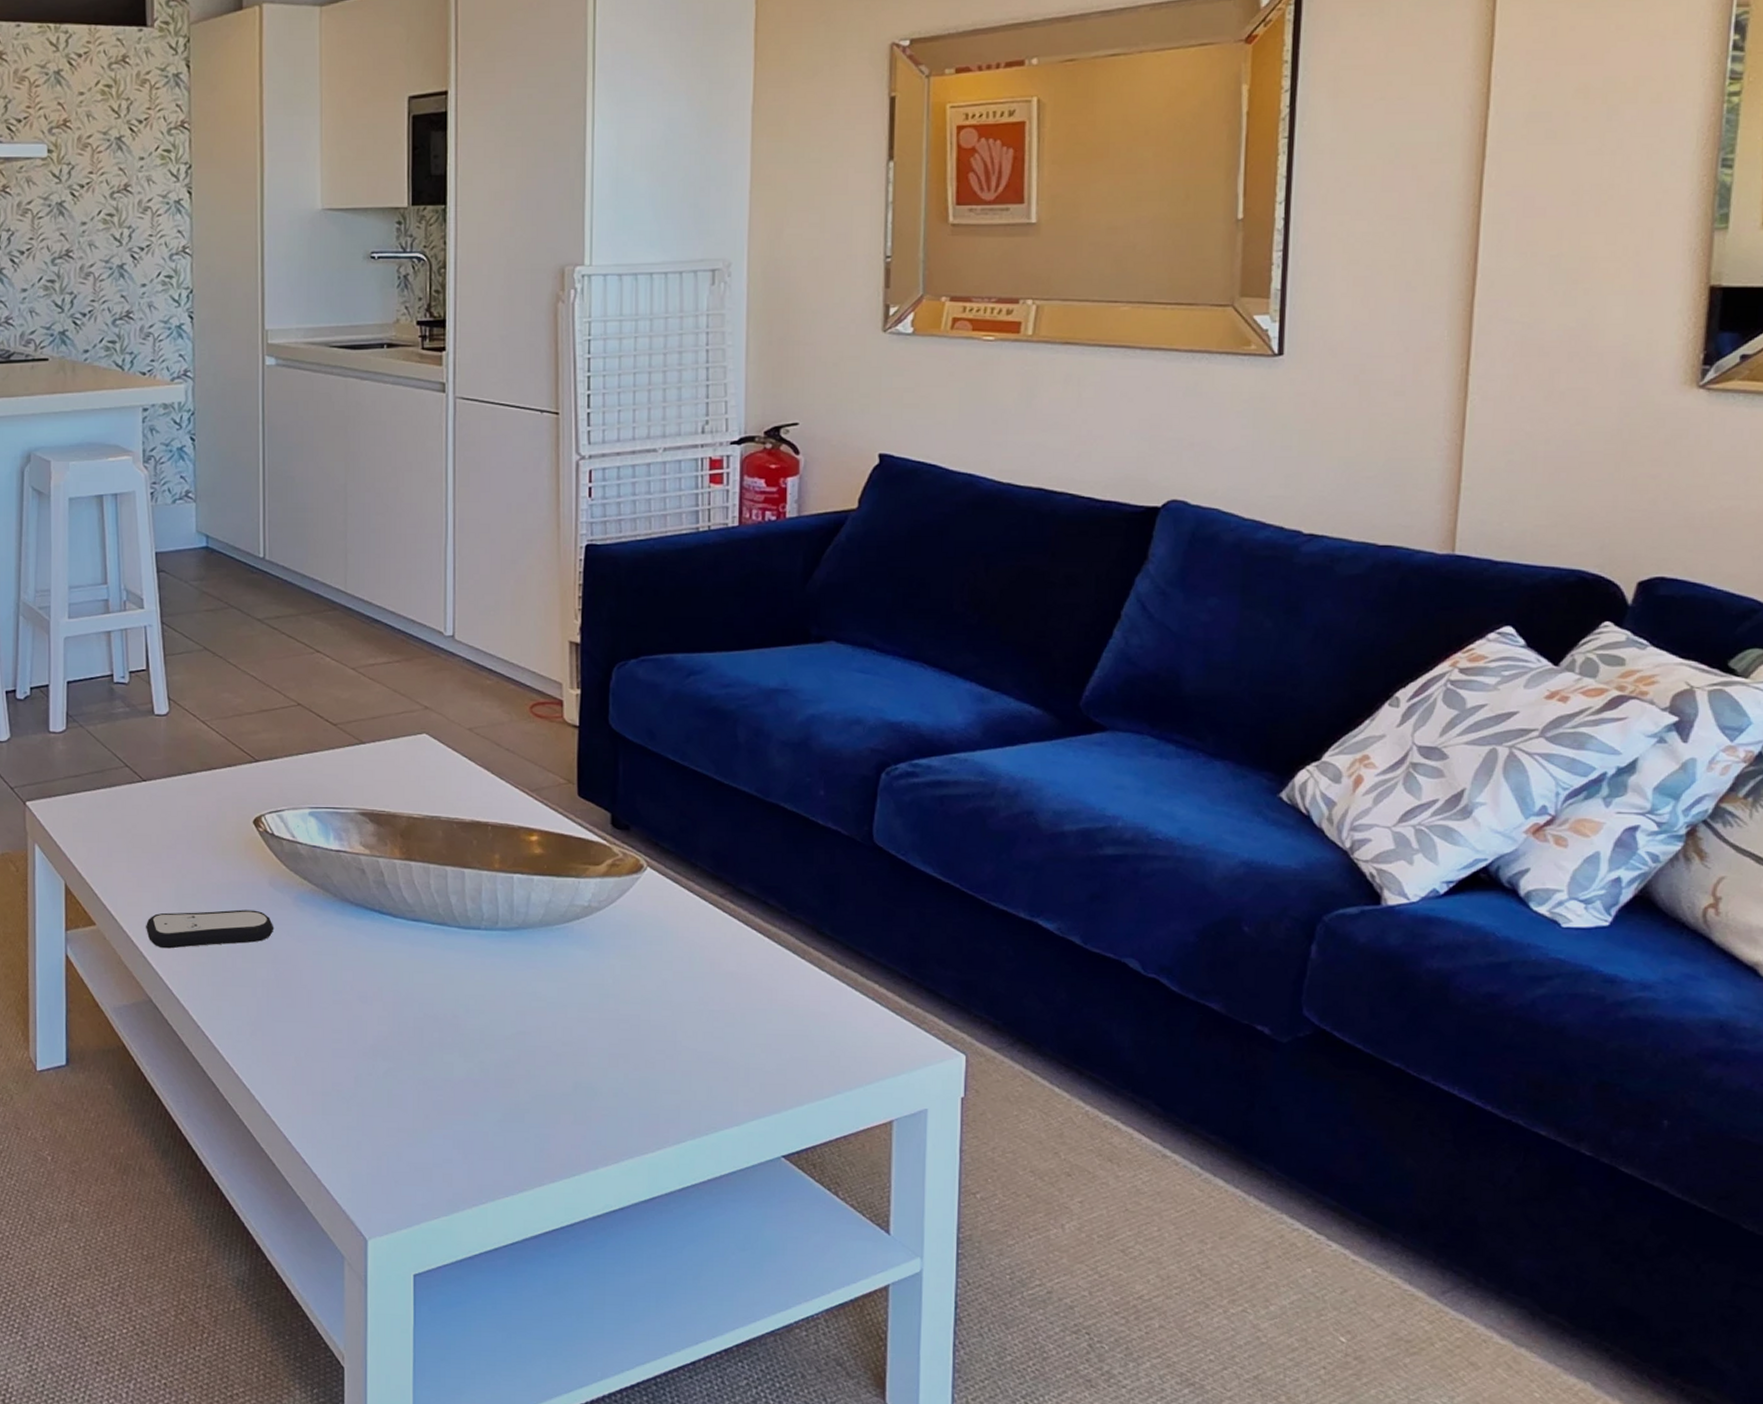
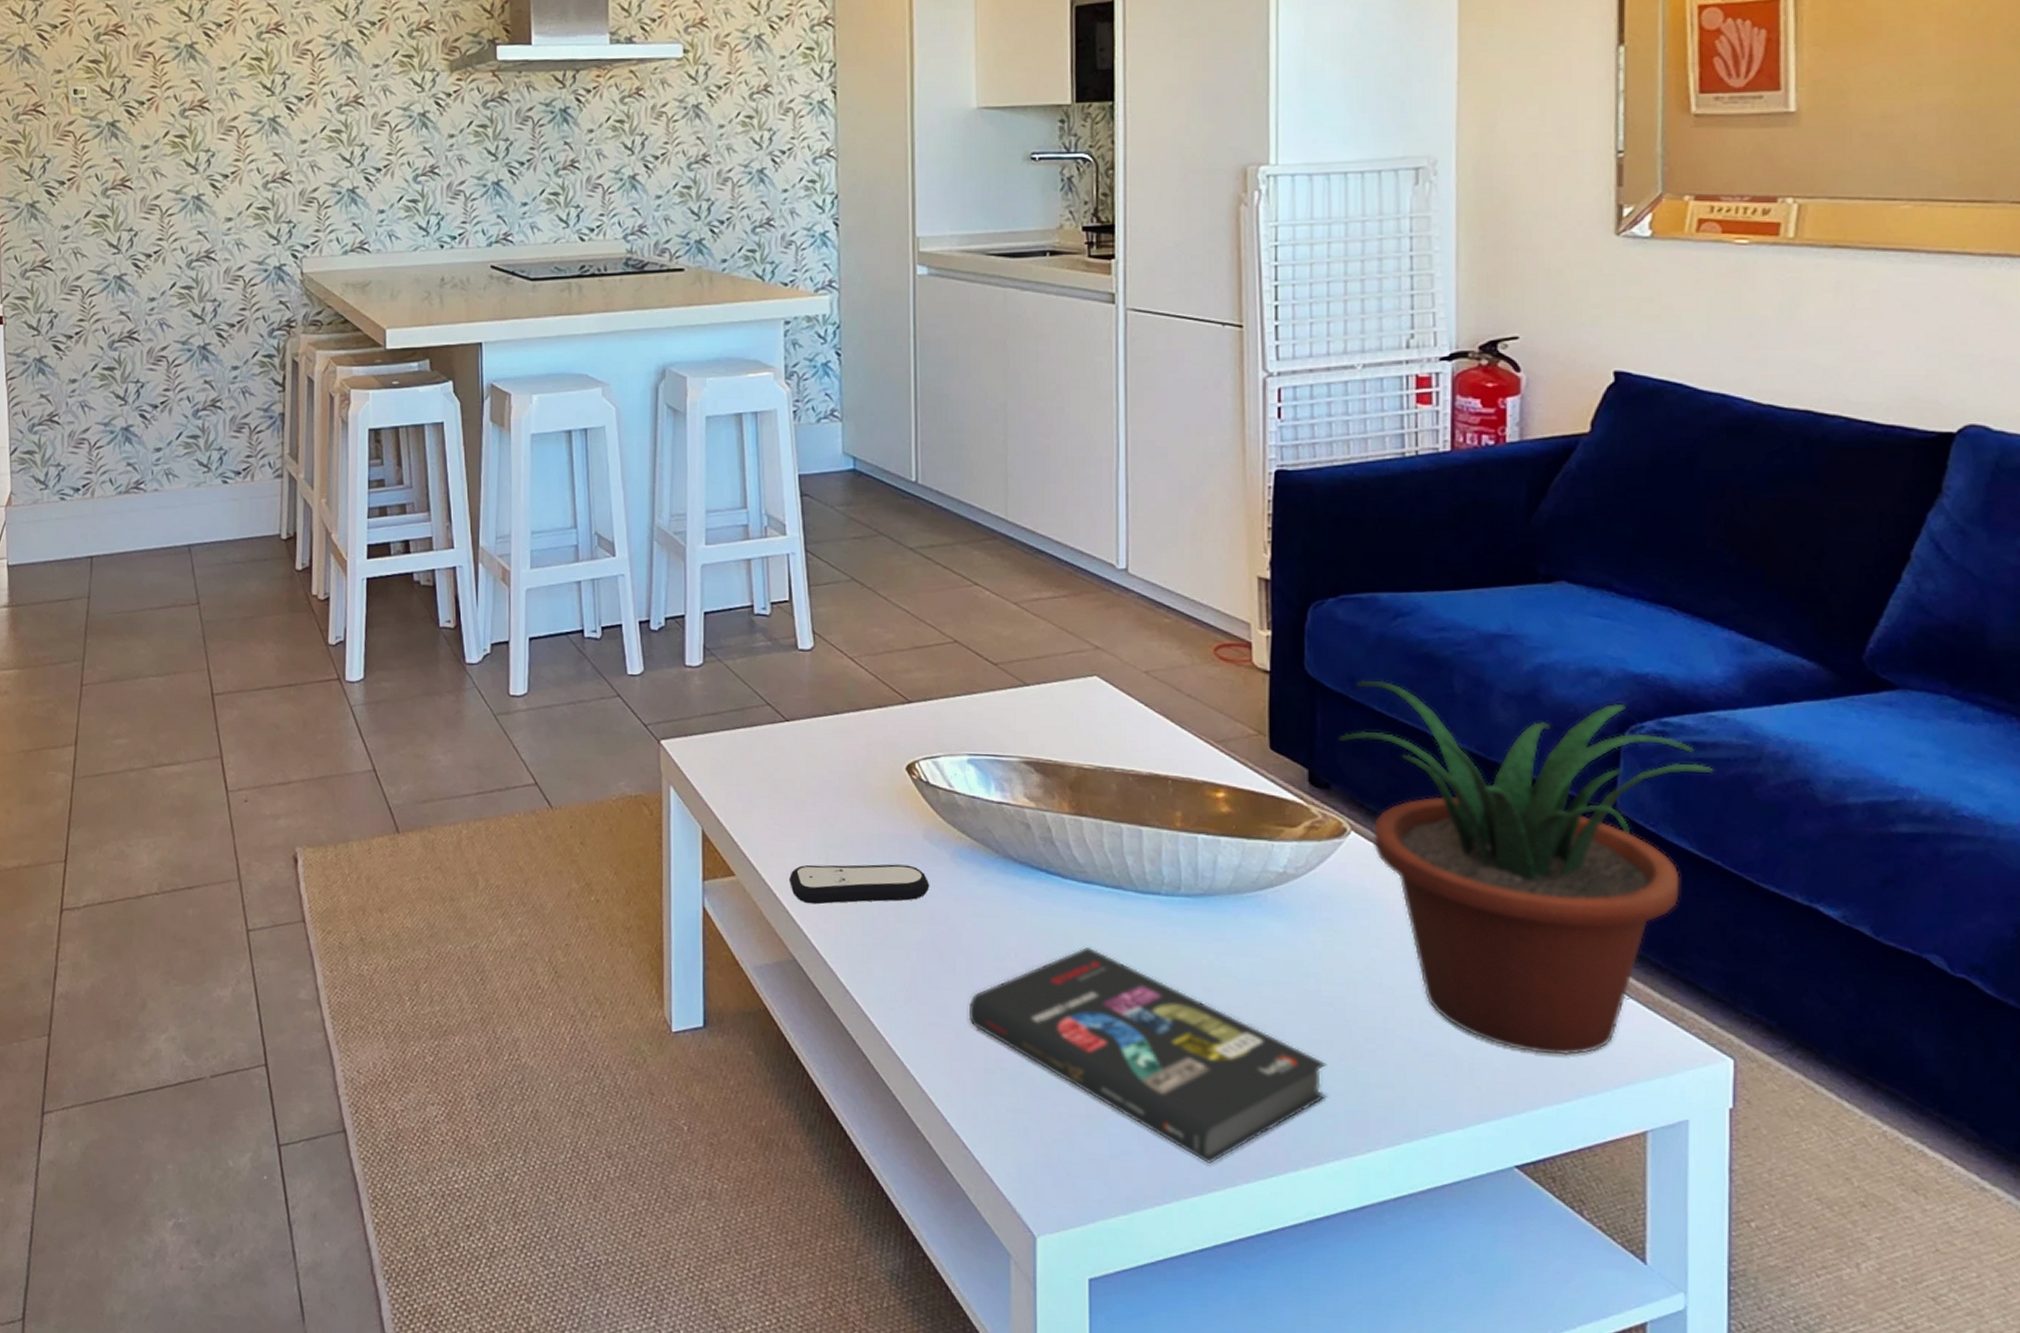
book: none [308,978,624,1168] -> present [968,946,1327,1164]
potted plant: none [637,732,956,1058] -> present [1337,679,1716,1056]

